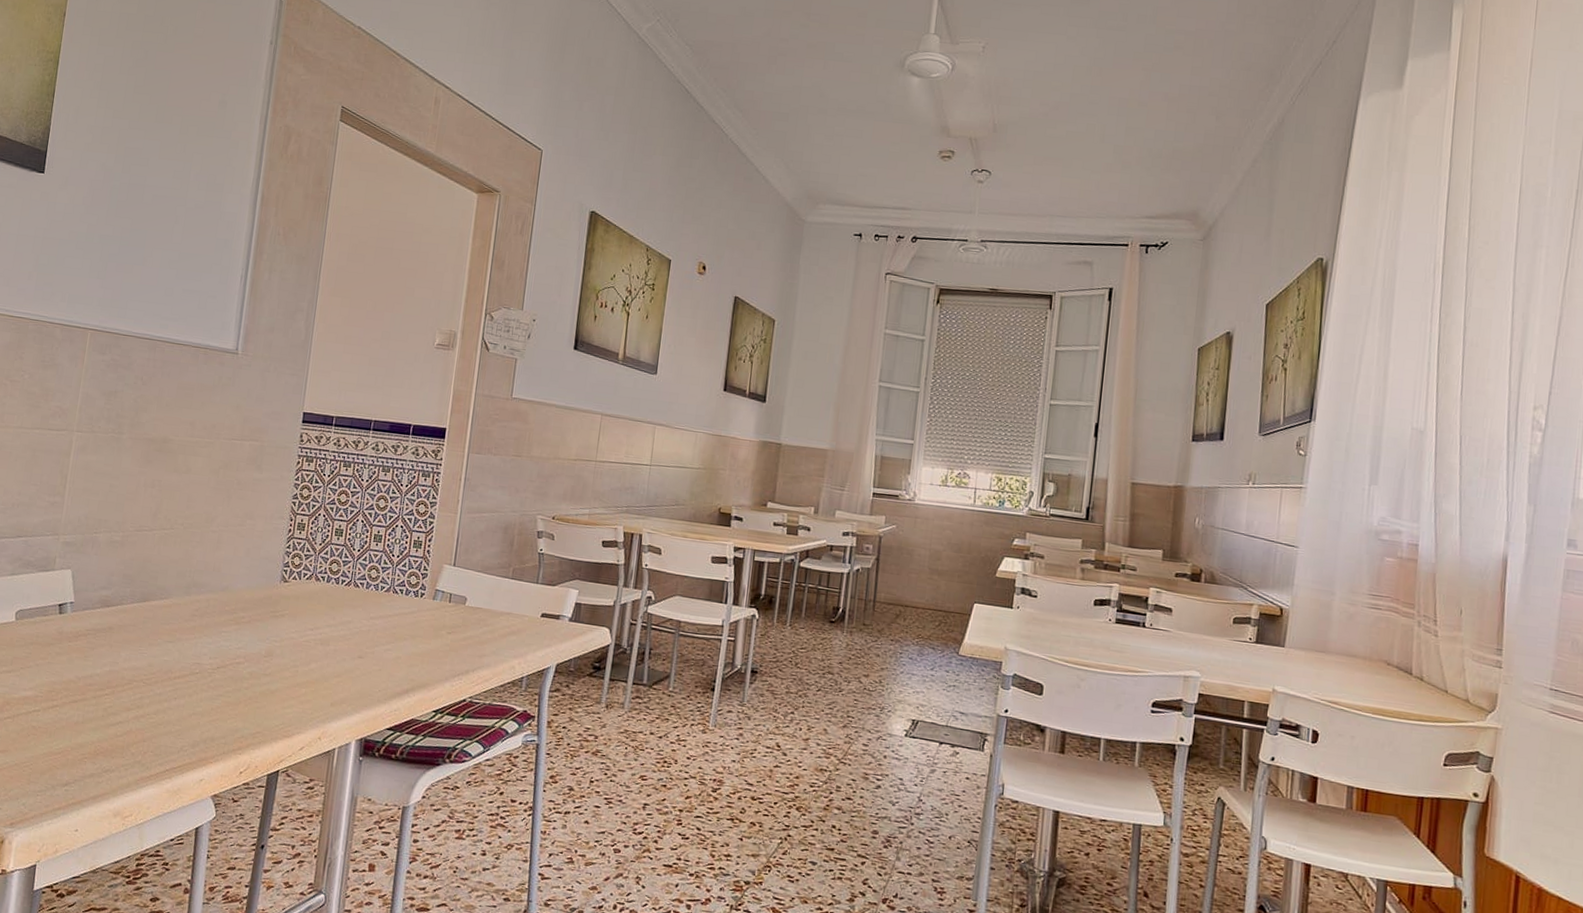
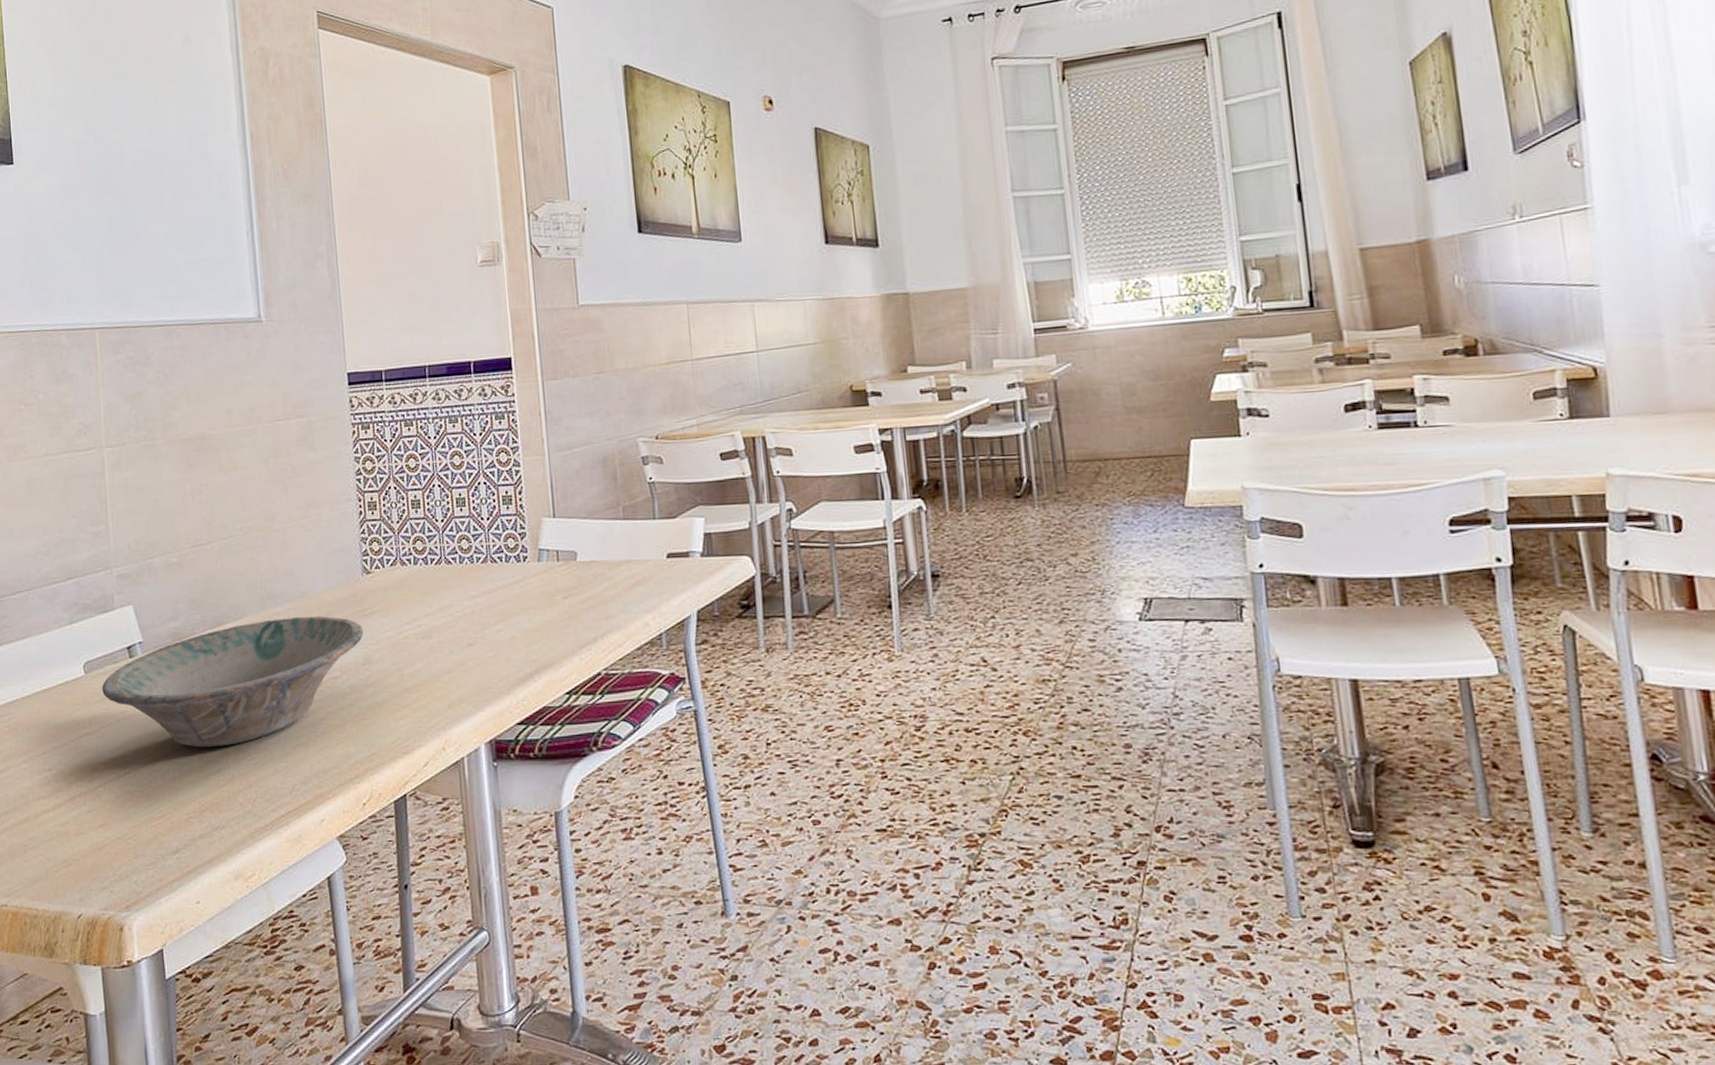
bowl: none [28,604,272,704] -> present [102,616,364,748]

